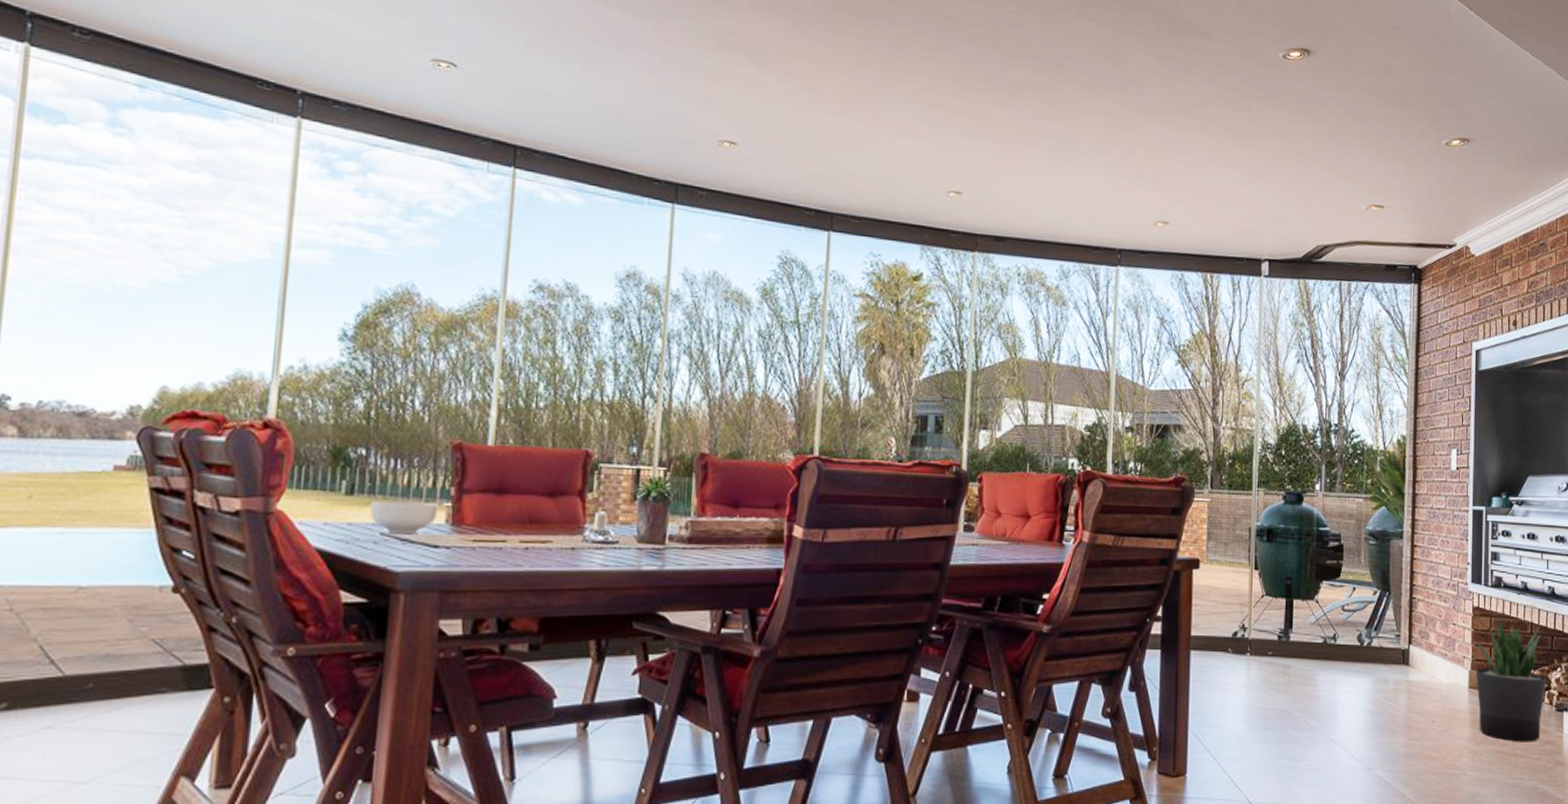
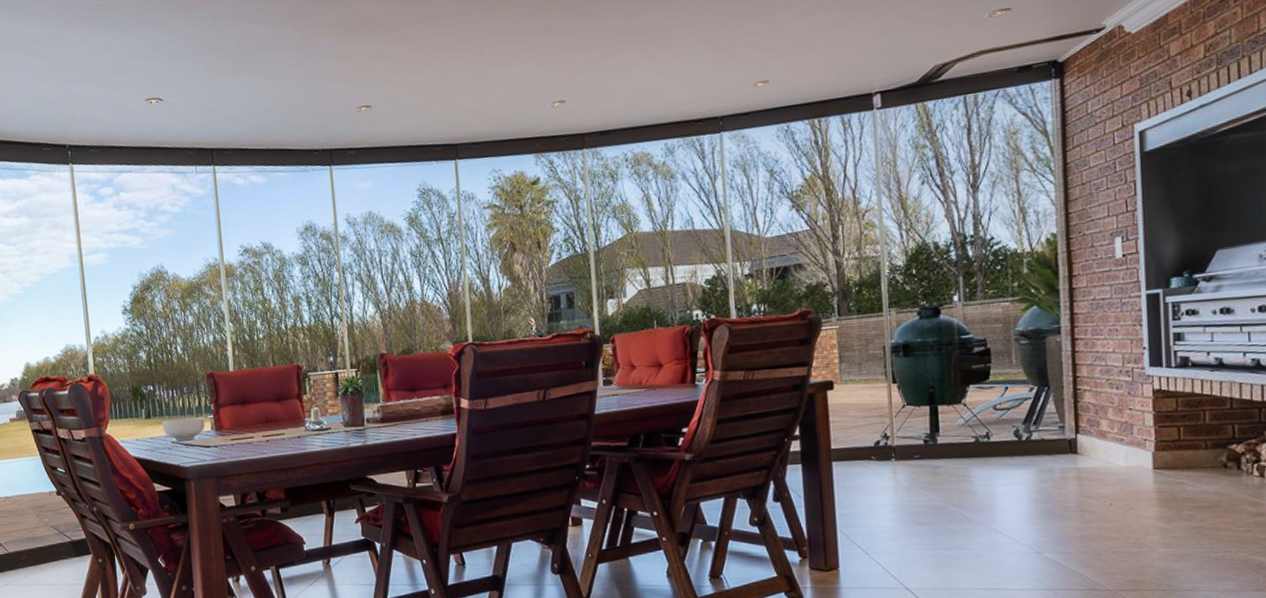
planter: present [1475,616,1547,742] -> none [1159,395,1255,516]

